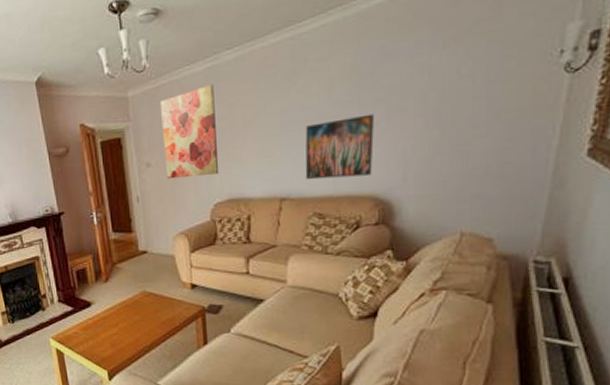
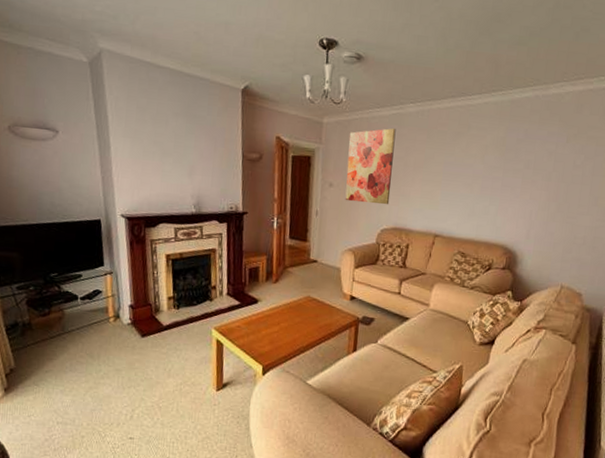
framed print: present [305,114,374,180] -> none [456,179,513,228]

